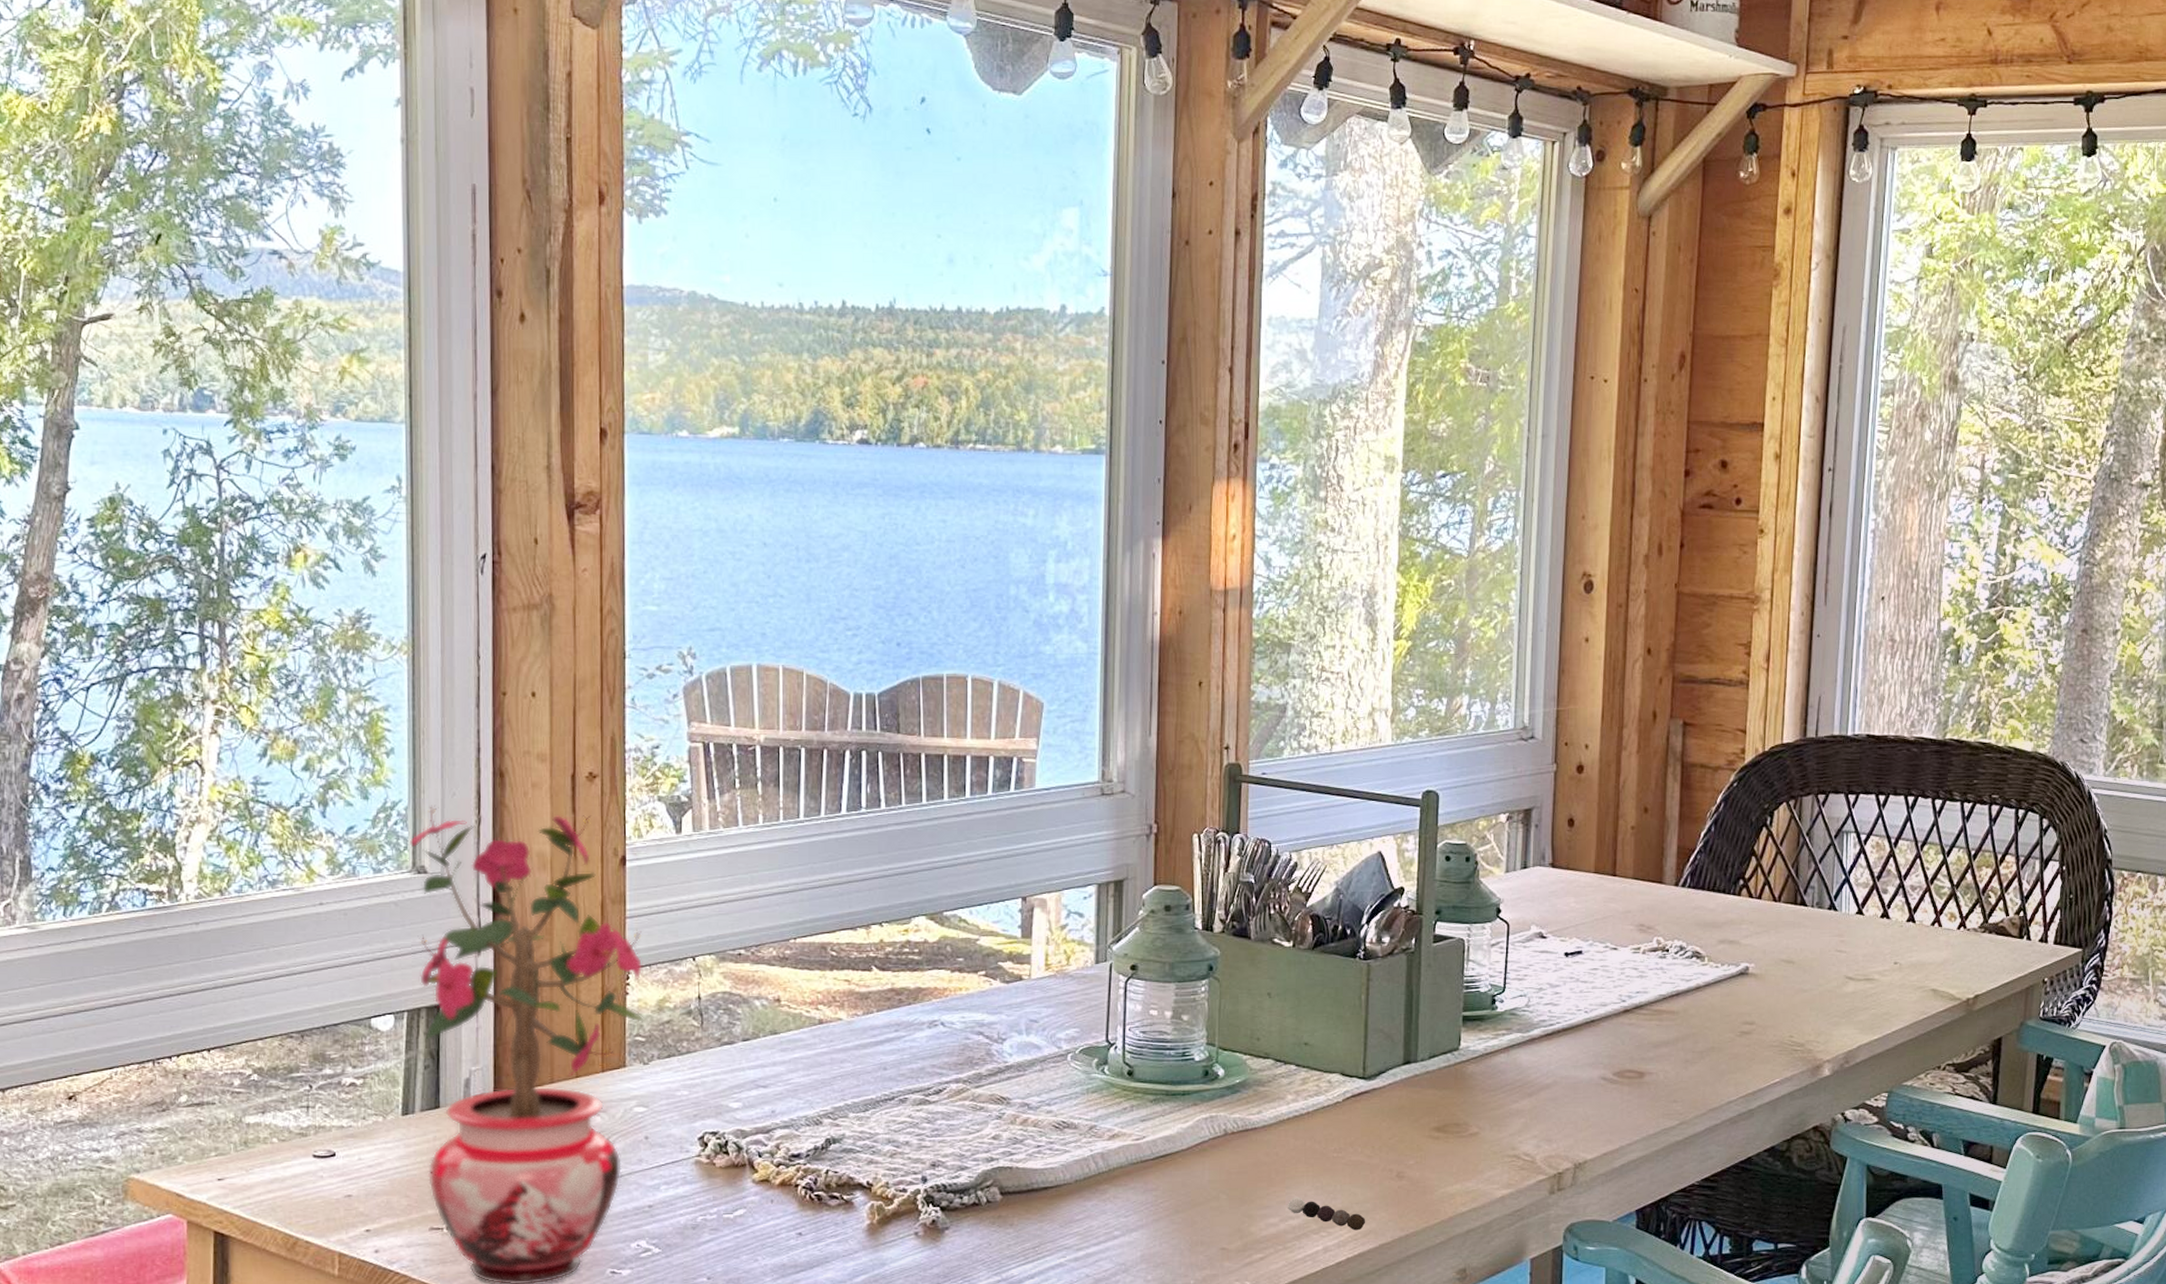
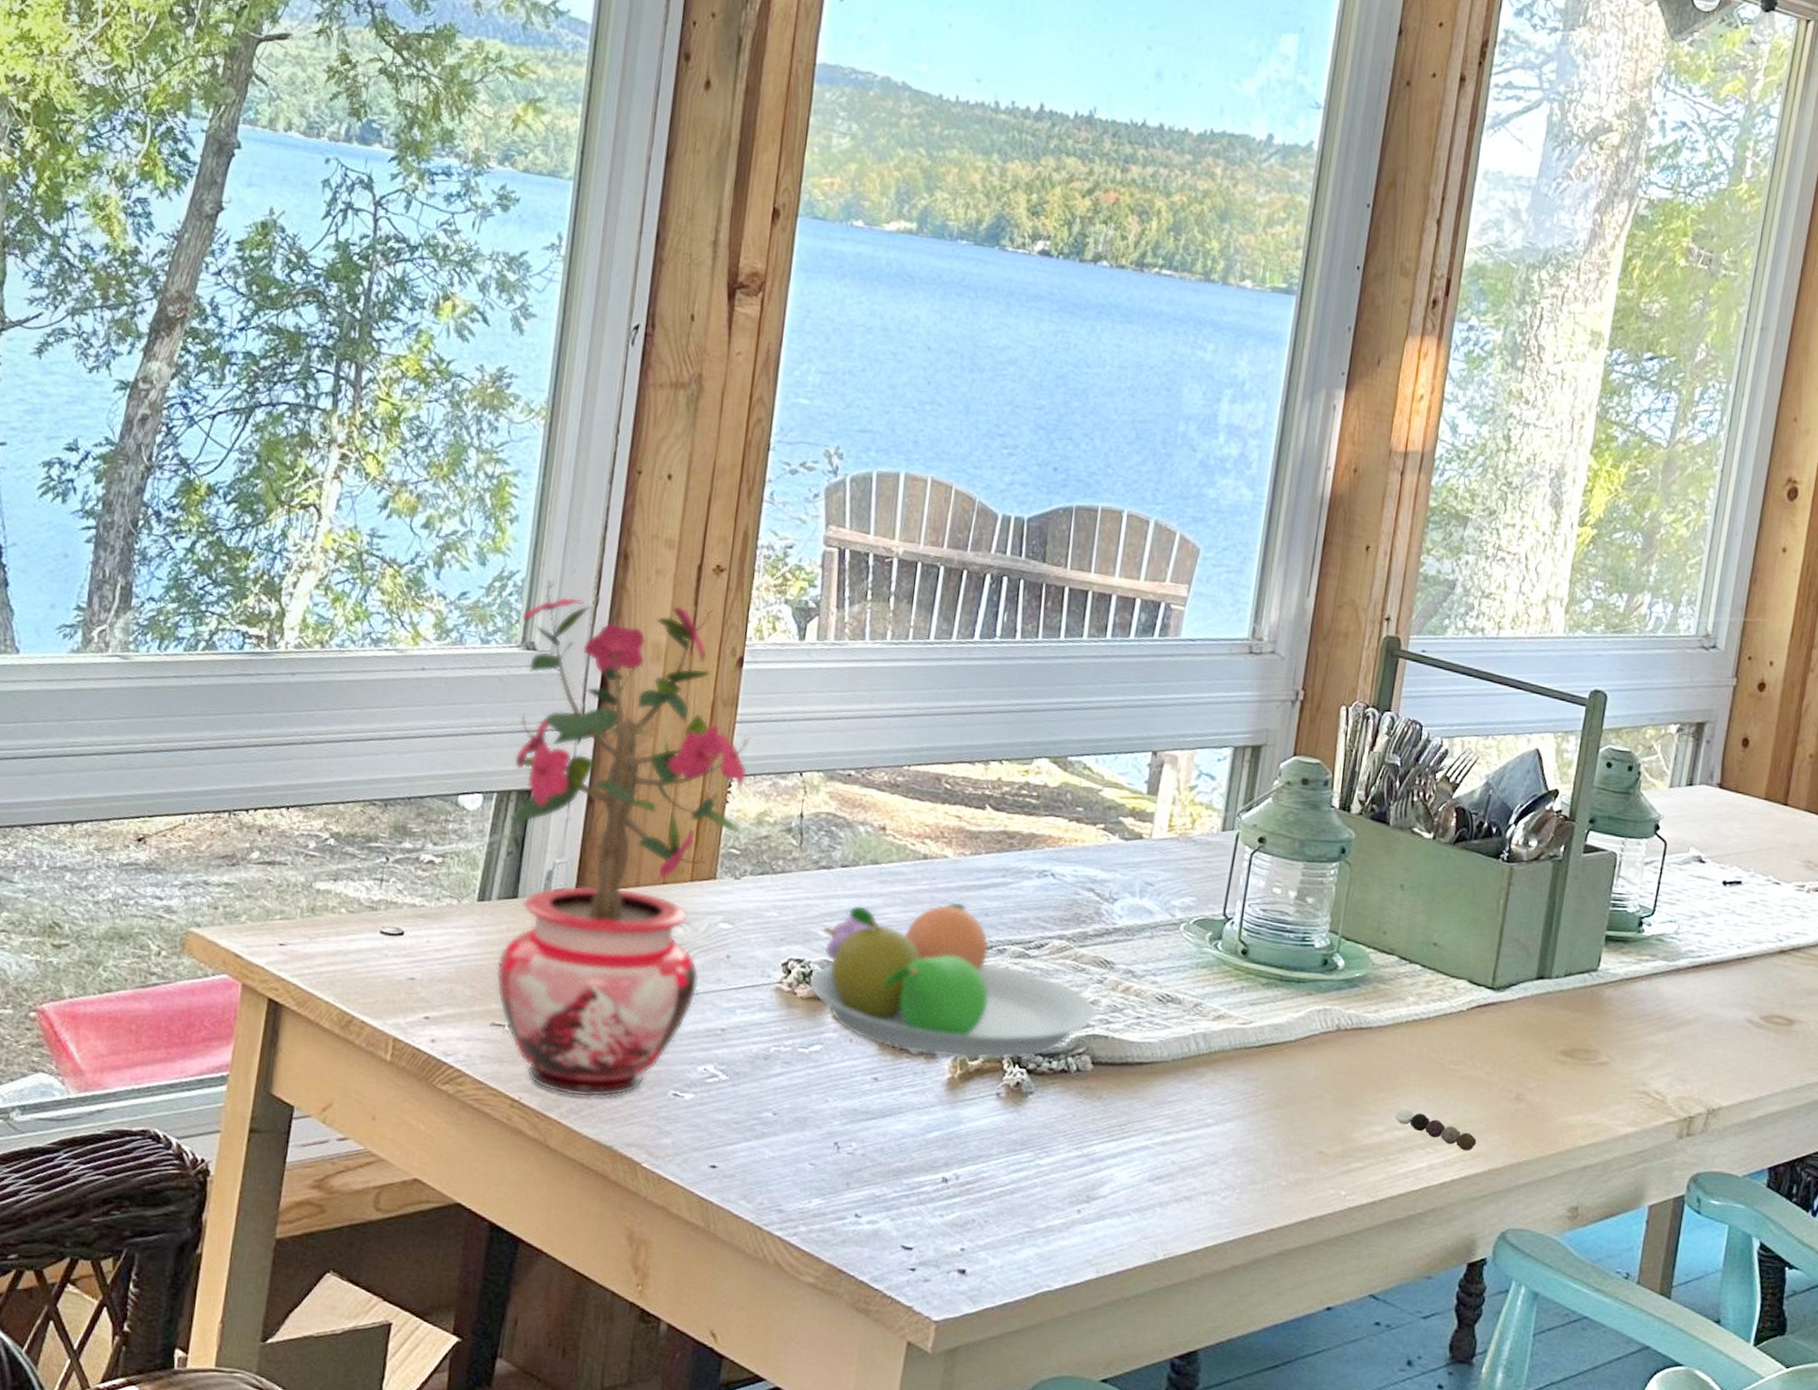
fruit bowl: none [724,1059,1000,1207] -> present [808,901,1097,1061]

